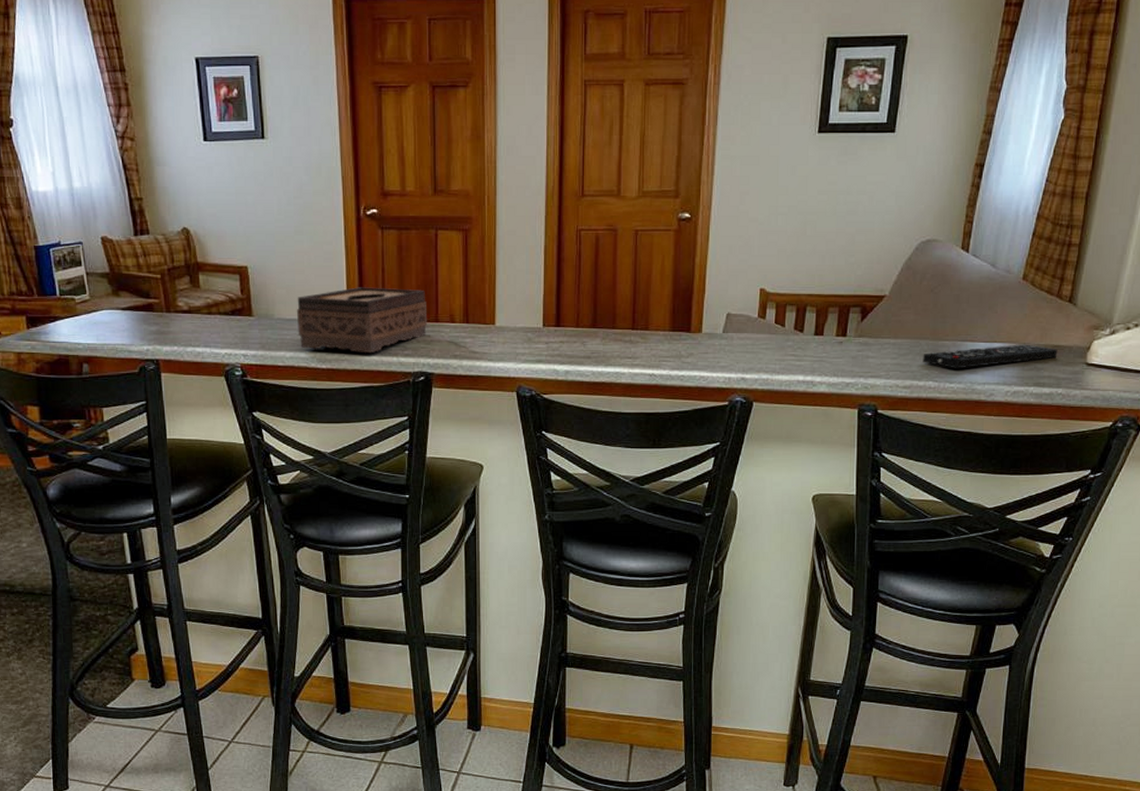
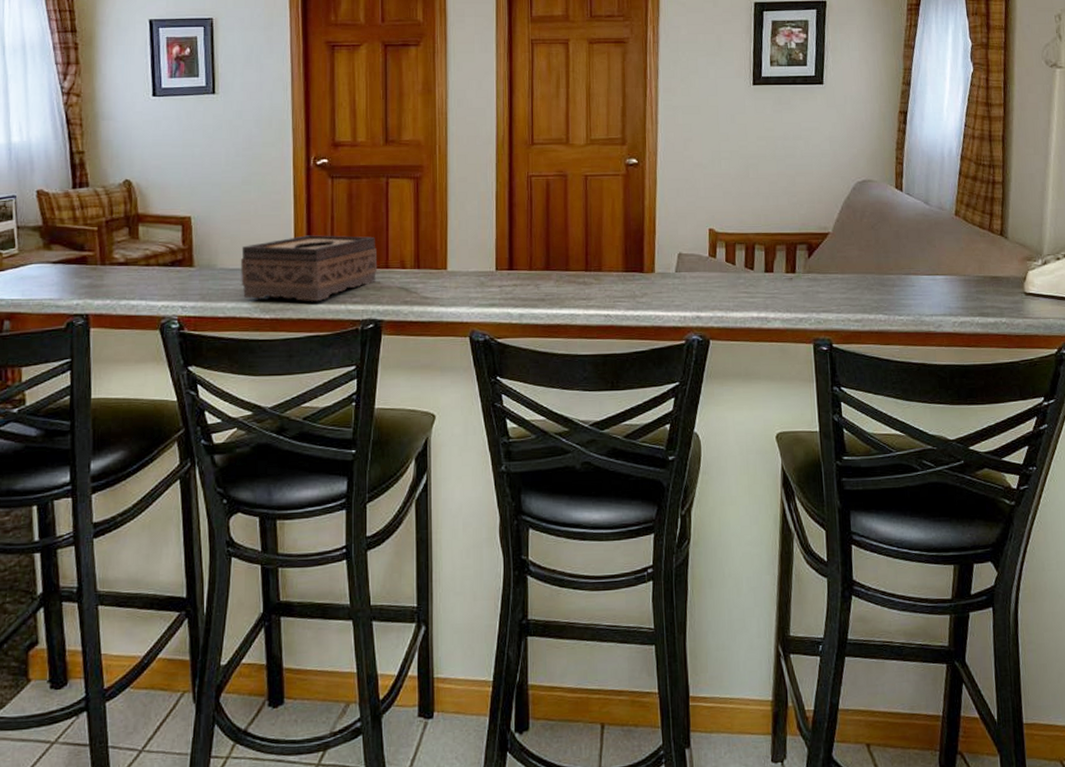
remote control: present [922,344,1058,369] -> none [870,276,997,302]

